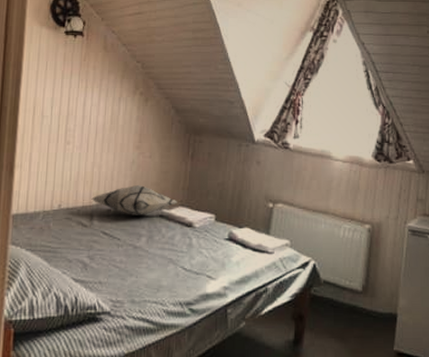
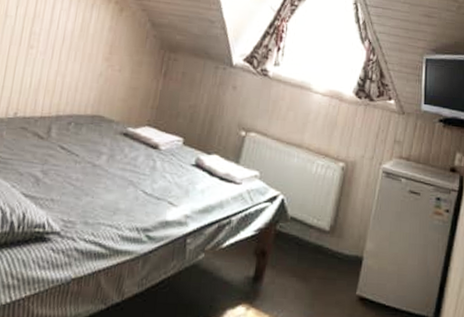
decorative pillow: present [91,184,178,217] -> none [51,98,145,133]

